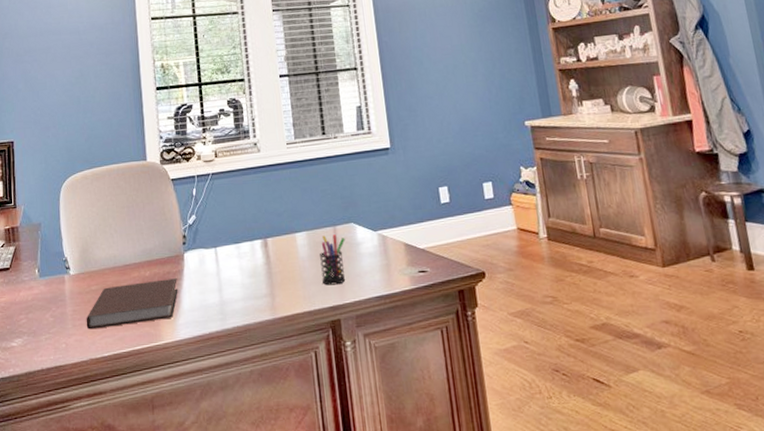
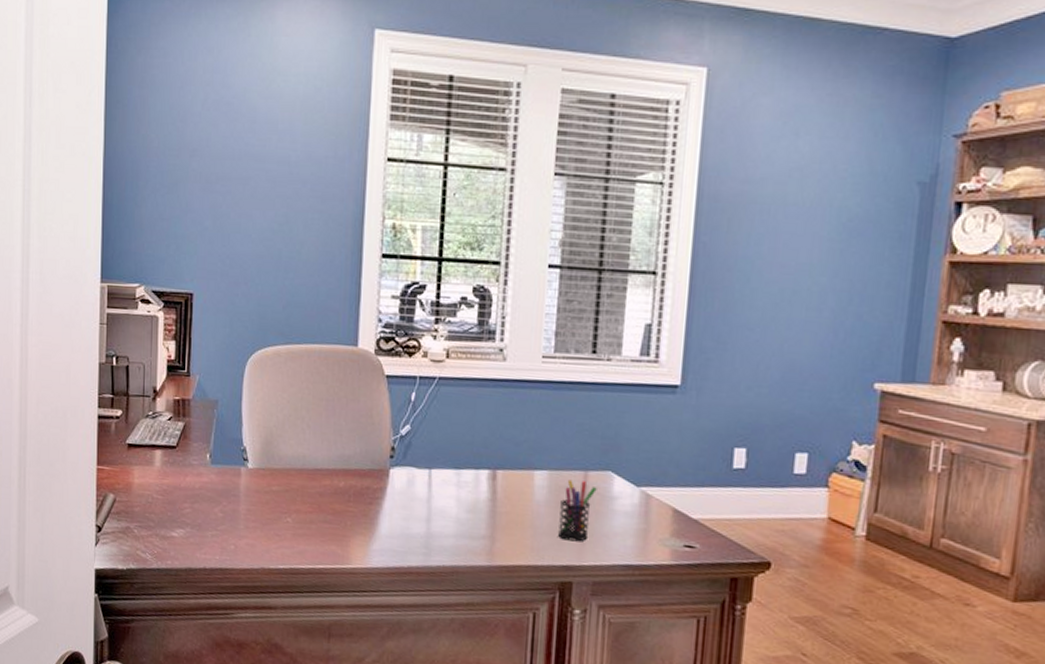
notebook: present [86,278,178,330] -> none [261,490,377,541]

